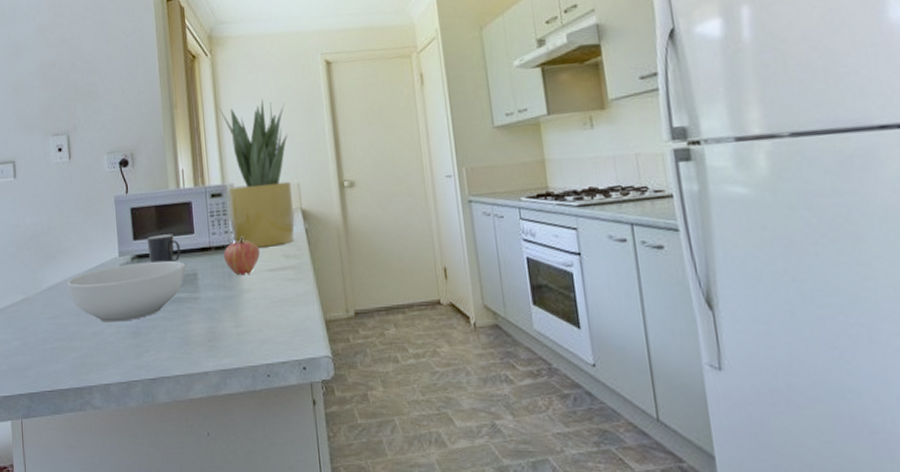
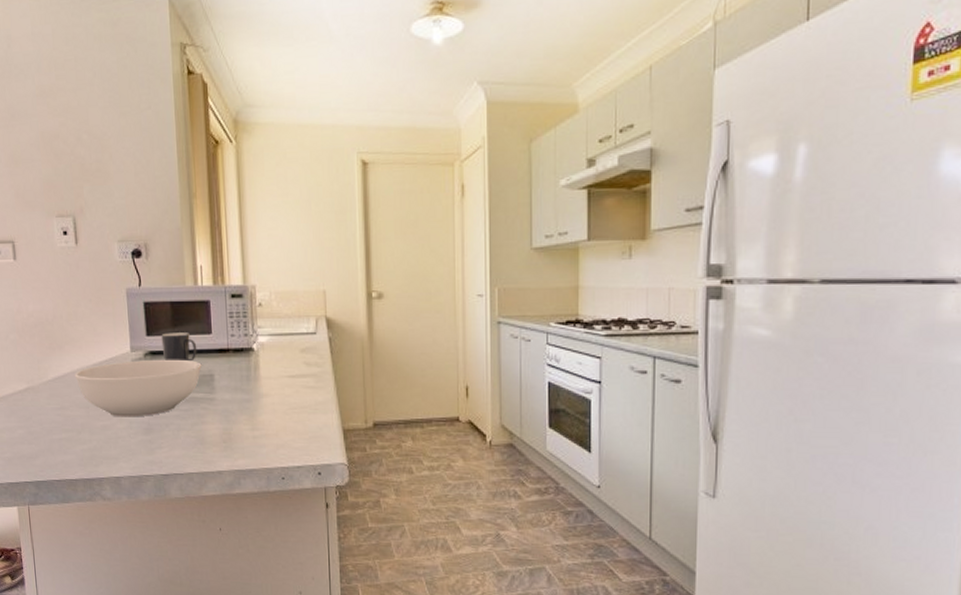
planter: present [217,98,294,248] -> none [241,195,318,353]
fruit: present [224,236,261,276] -> none [243,340,281,380]

